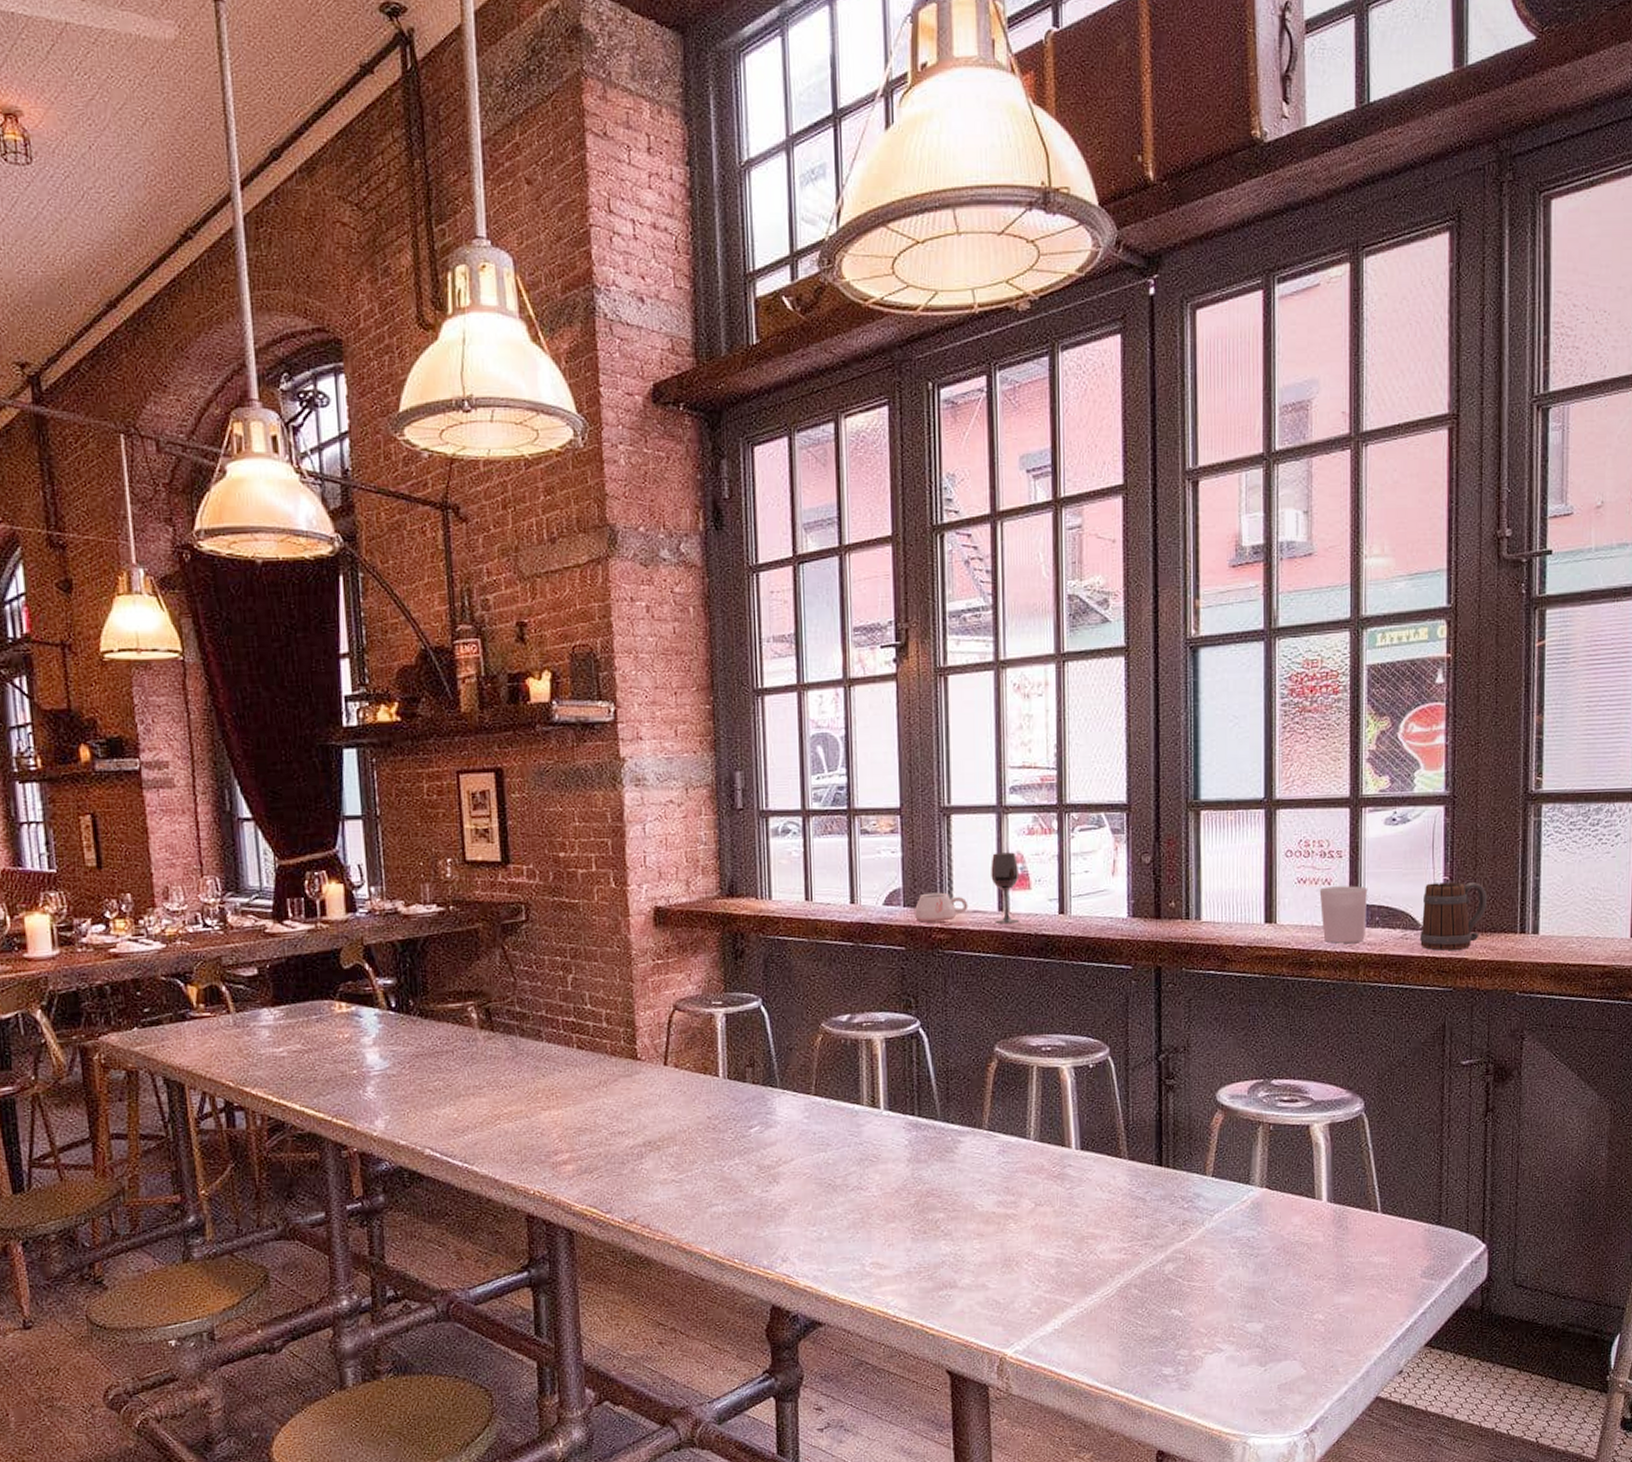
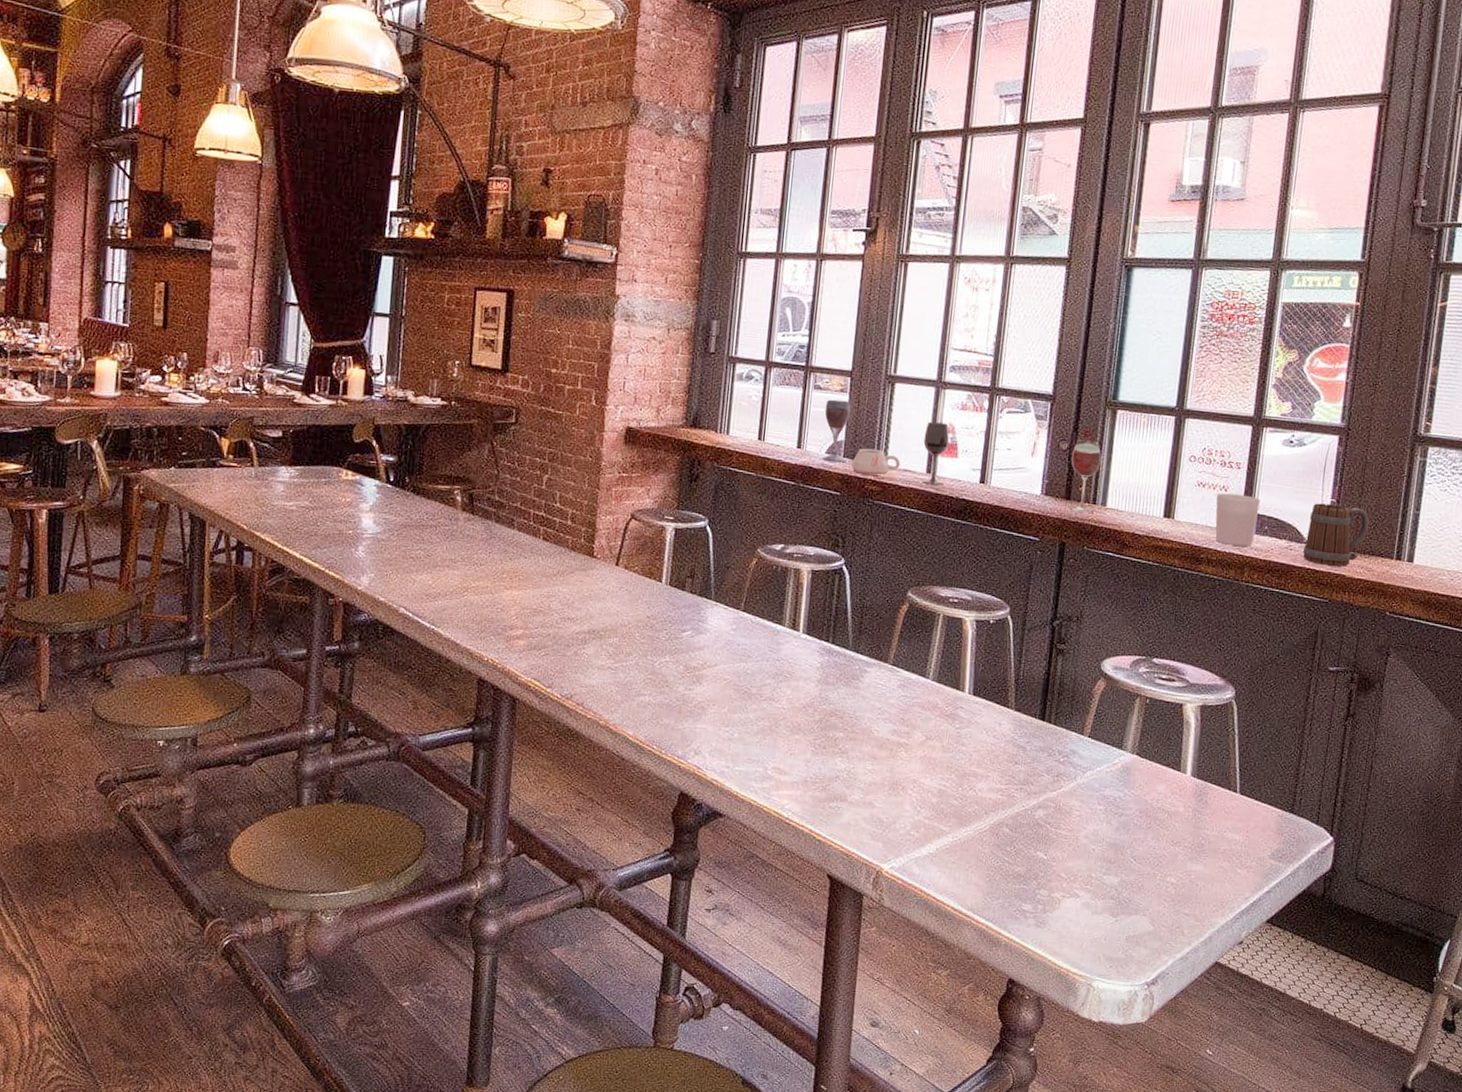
cup: none [876,842,908,915] -> present [822,399,851,463]
wineglass: none [1157,849,1189,932] -> present [1070,439,1102,514]

